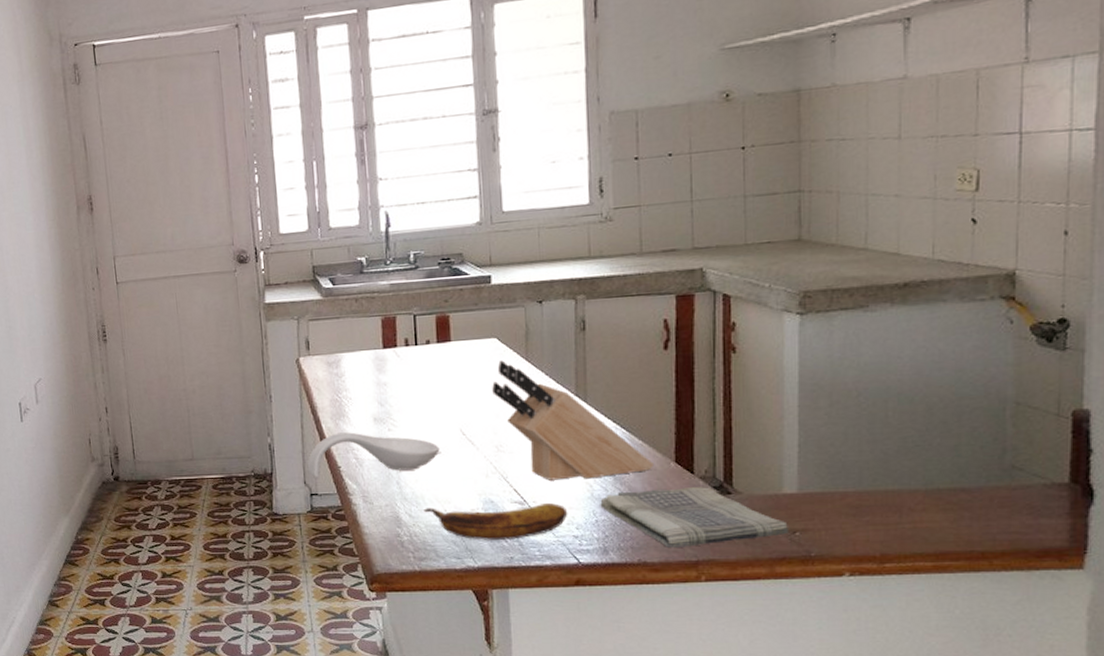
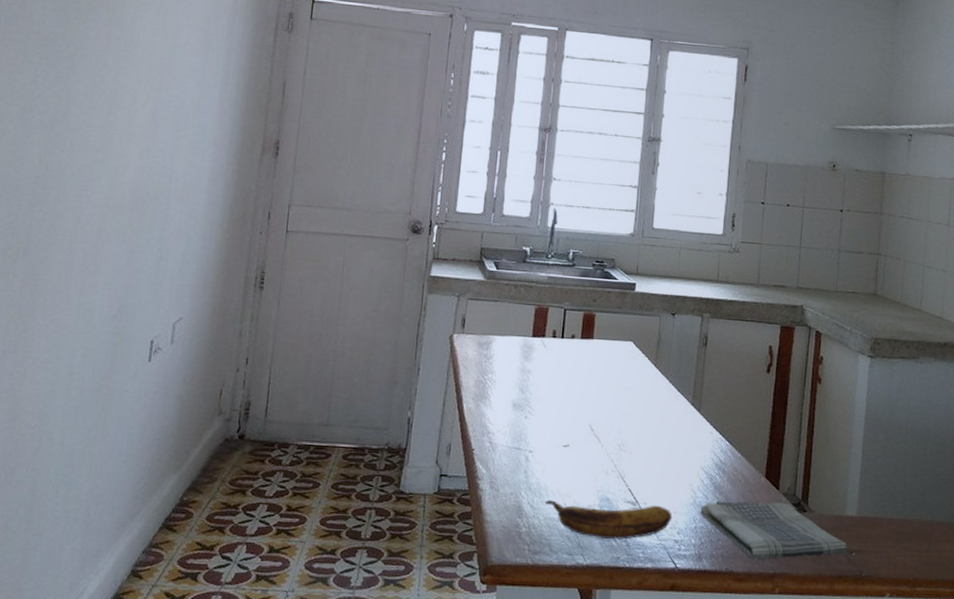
spoon rest: present [307,432,440,478] -> none [441,414,569,460]
knife block: present [492,360,655,481] -> none [622,363,749,486]

